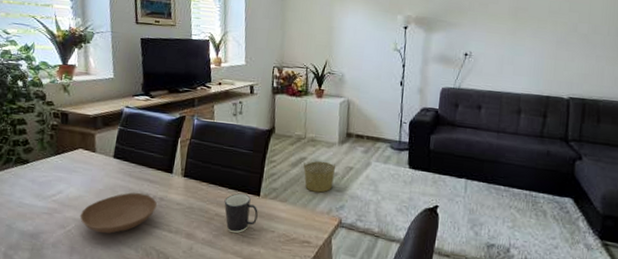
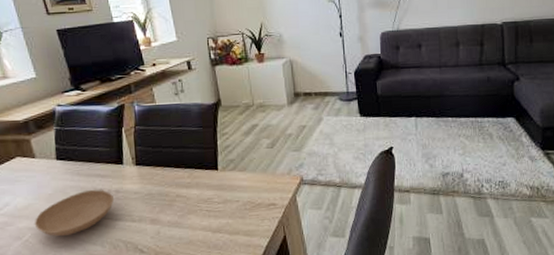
mug: present [224,193,258,234] -> none [183,170,220,211]
basket: present [303,161,335,193] -> none [256,124,289,156]

